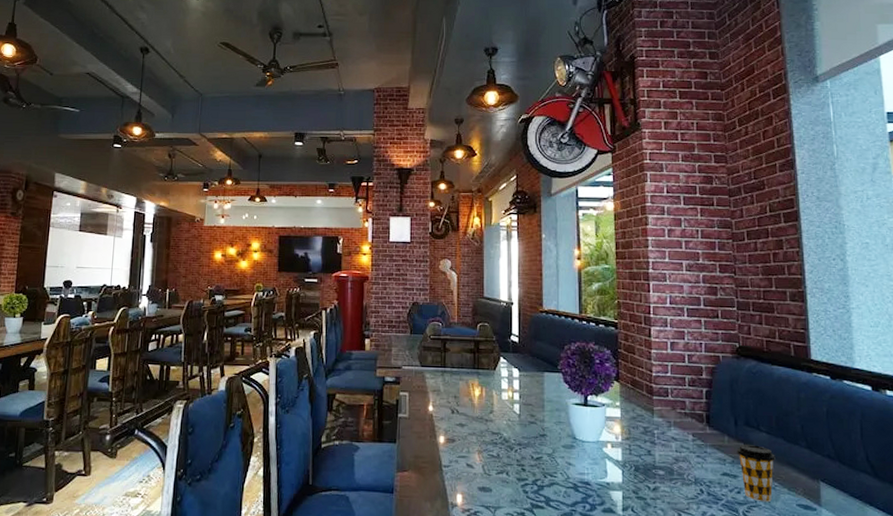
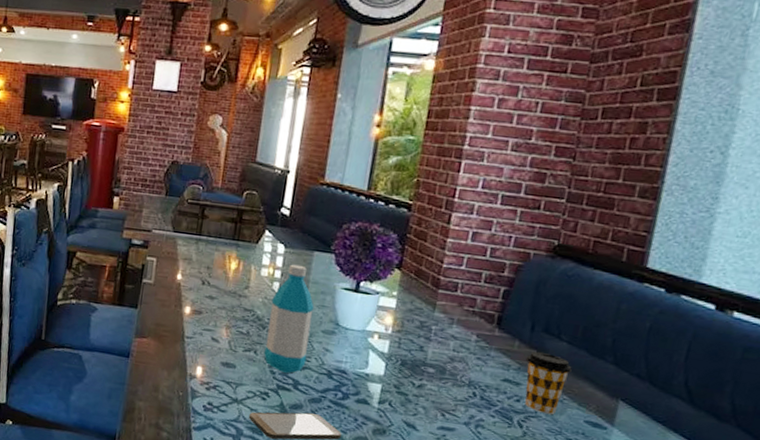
water bottle: none [514,386,553,491] -> present [264,264,314,373]

